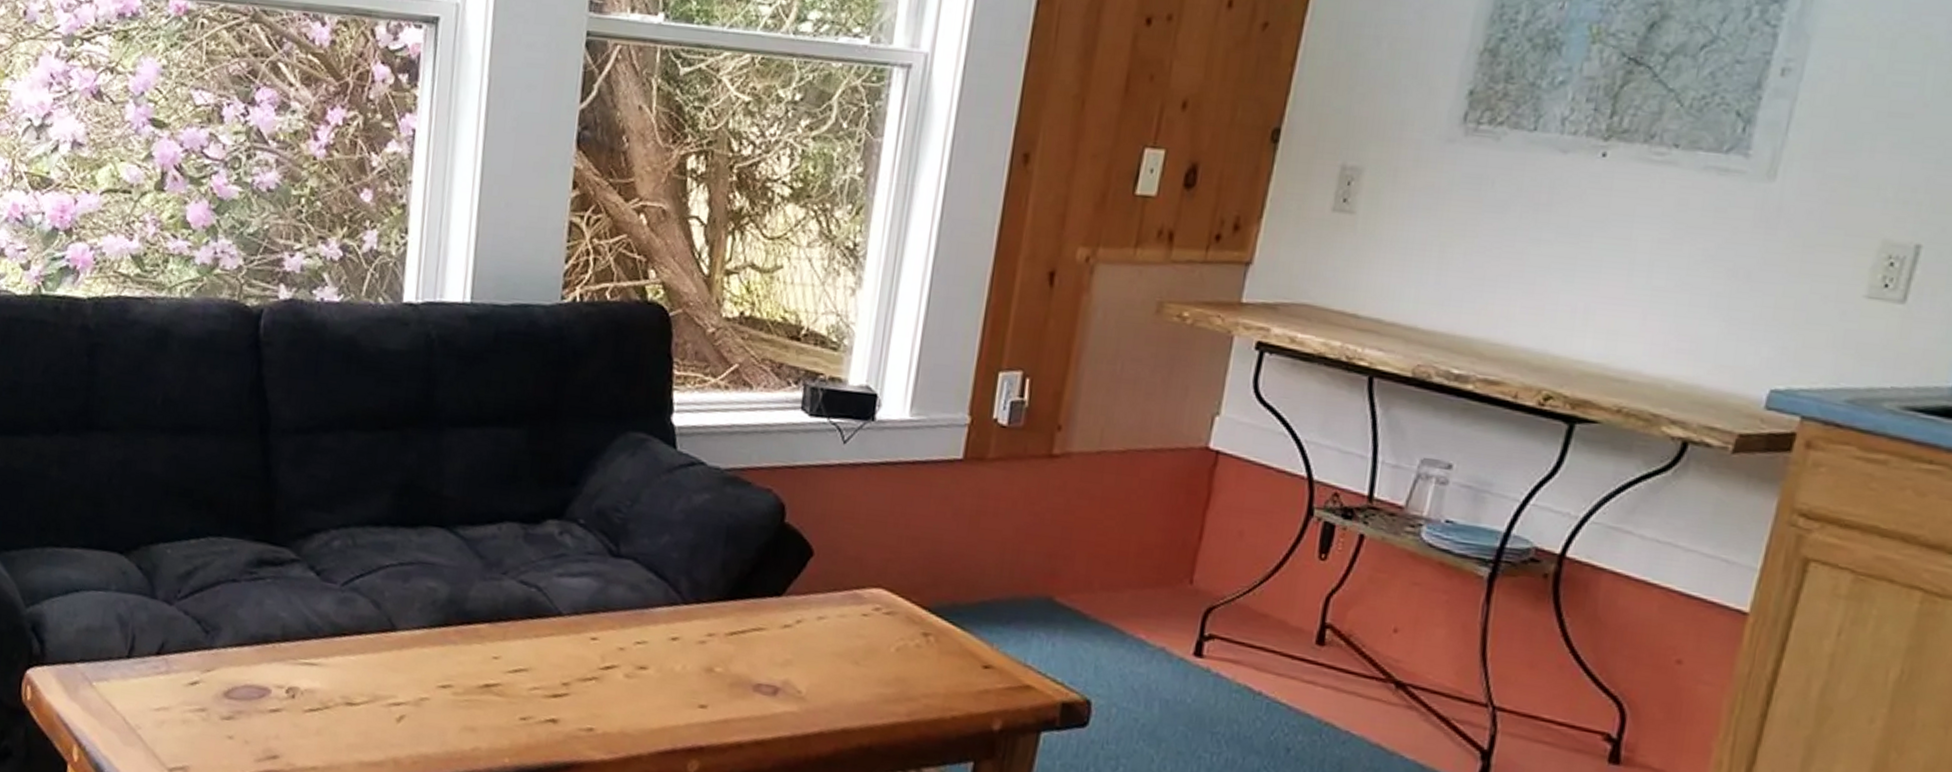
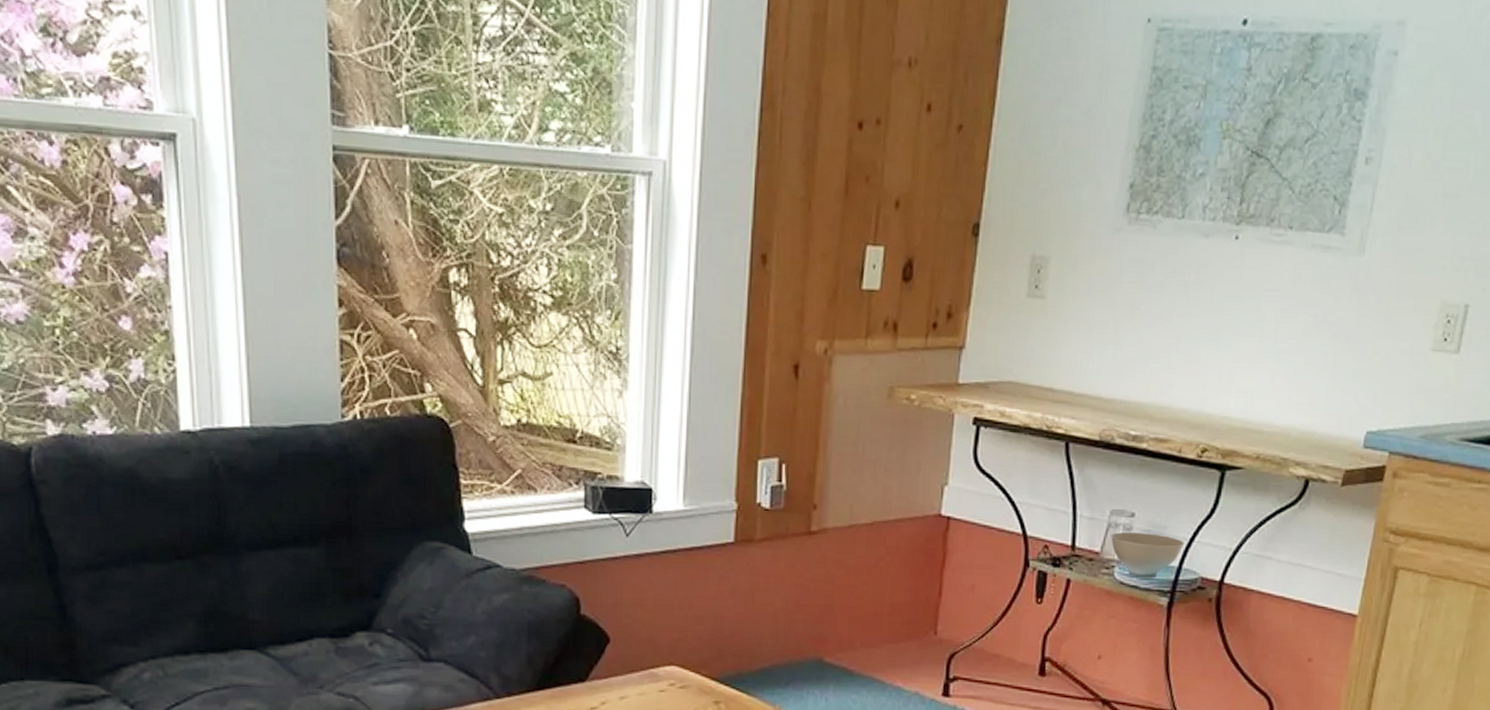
bowl: none [1419,485,1516,543] -> present [1111,532,1185,578]

